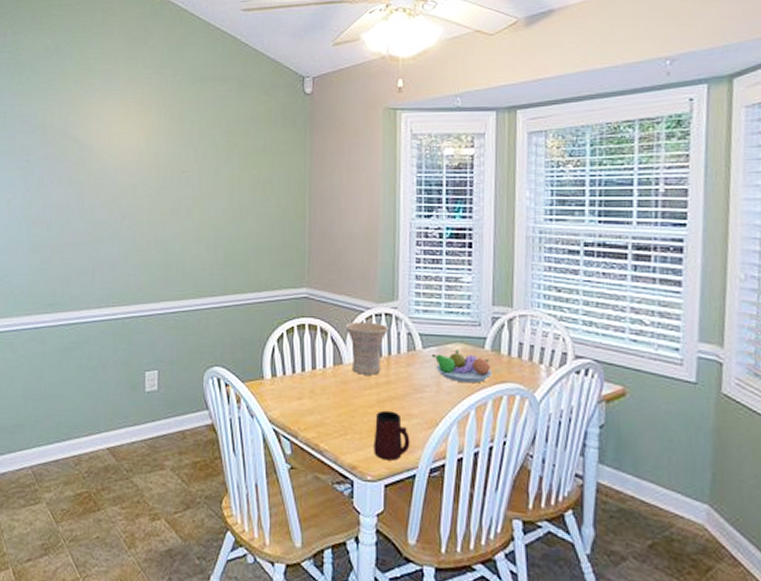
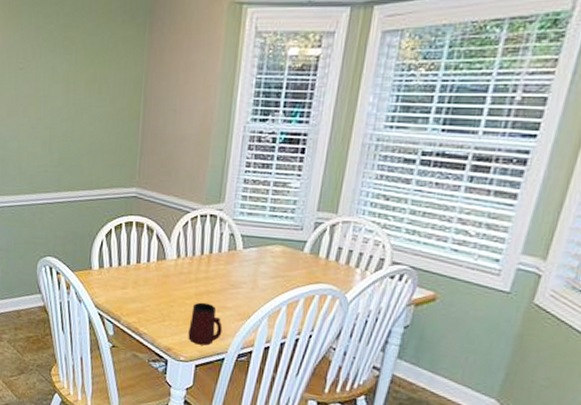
vase: present [345,322,388,375] -> none [170,221,212,271]
fruit bowl: present [431,349,494,383] -> none [251,251,309,283]

